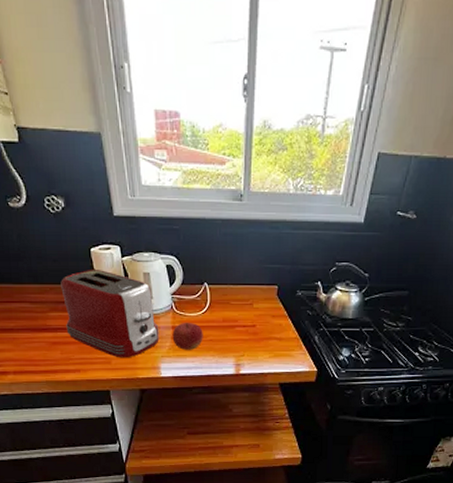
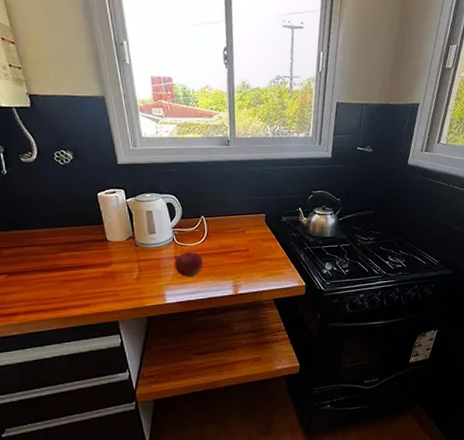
toaster: present [61,270,159,358] -> none [70,211,163,290]

